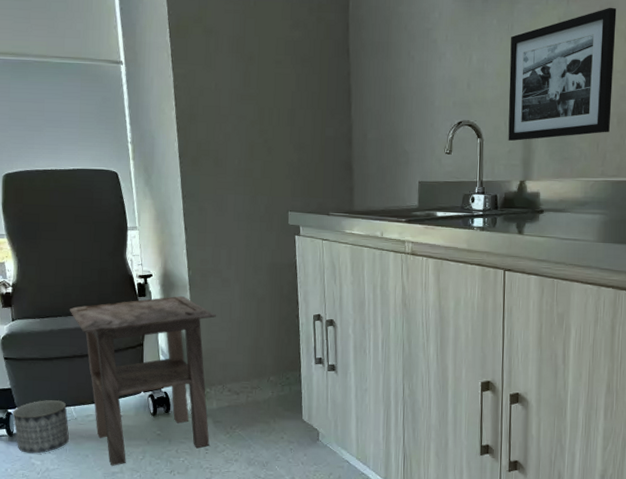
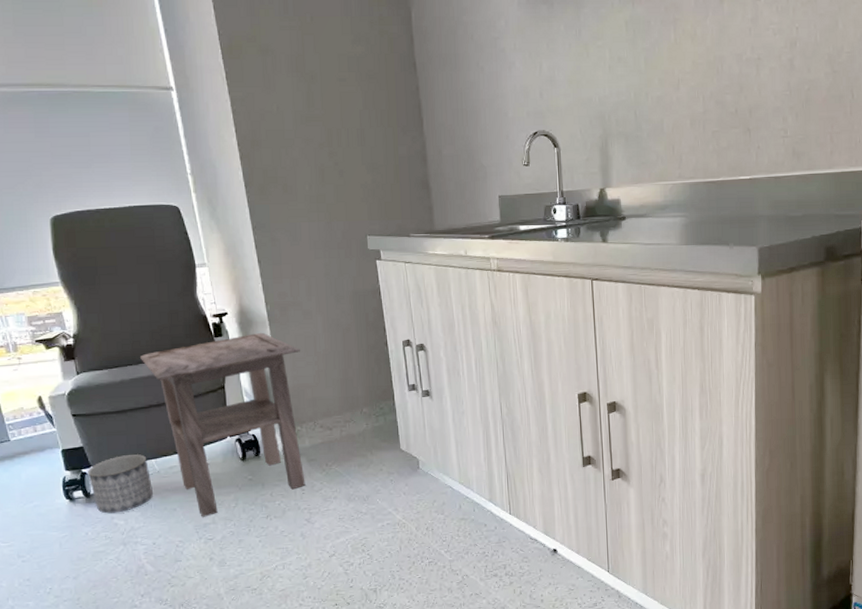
picture frame: present [508,7,617,141] -> none [580,8,684,148]

